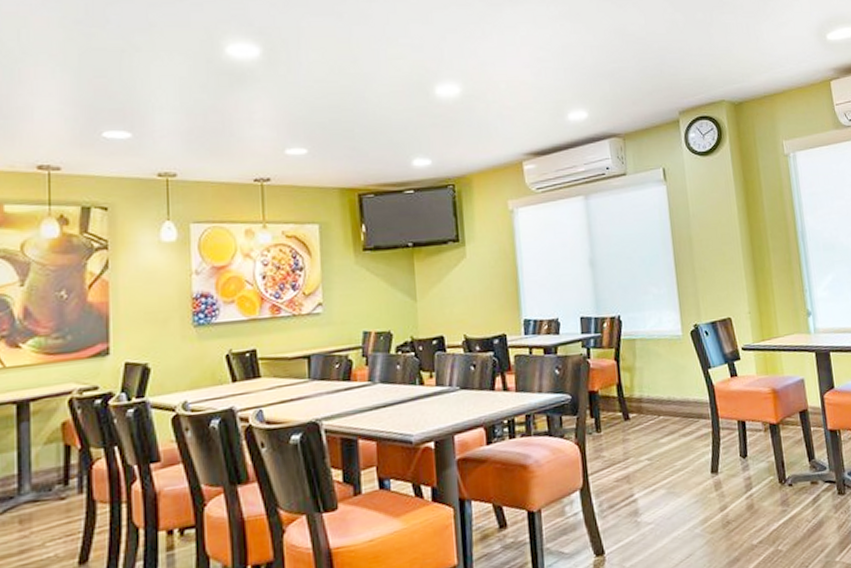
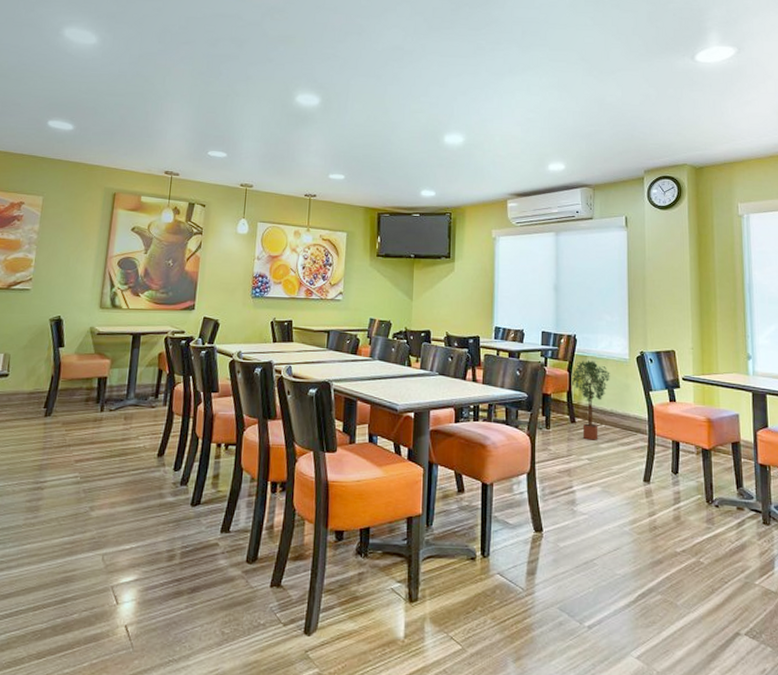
potted tree: none [619,343,664,437] -> present [571,359,610,440]

